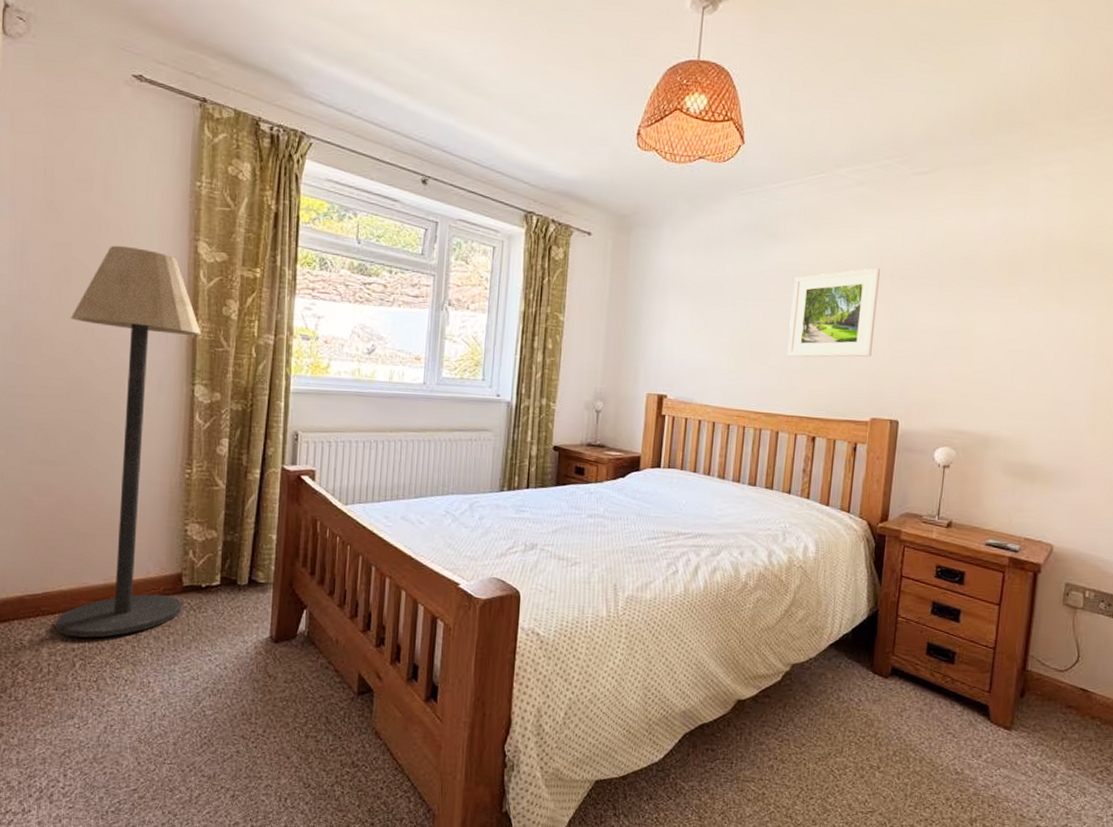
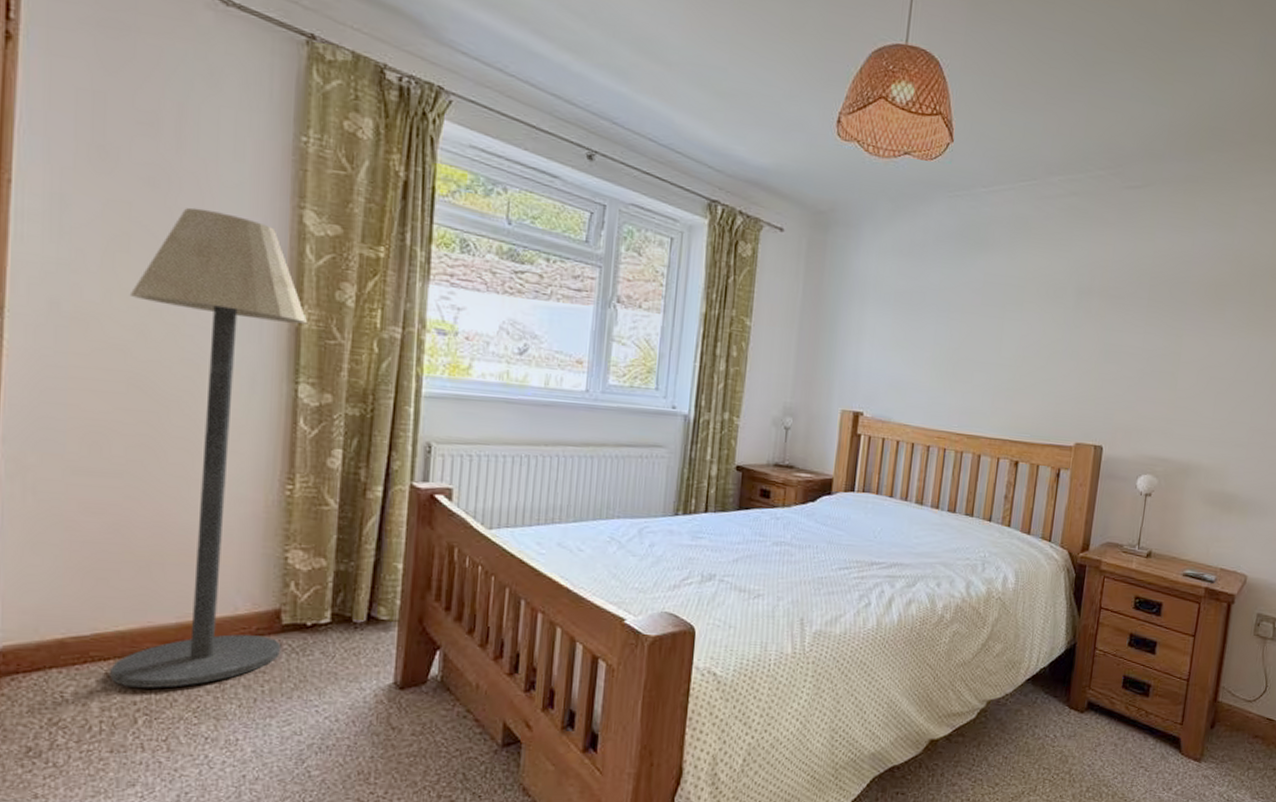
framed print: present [787,267,880,358] -> none [992,284,1089,379]

